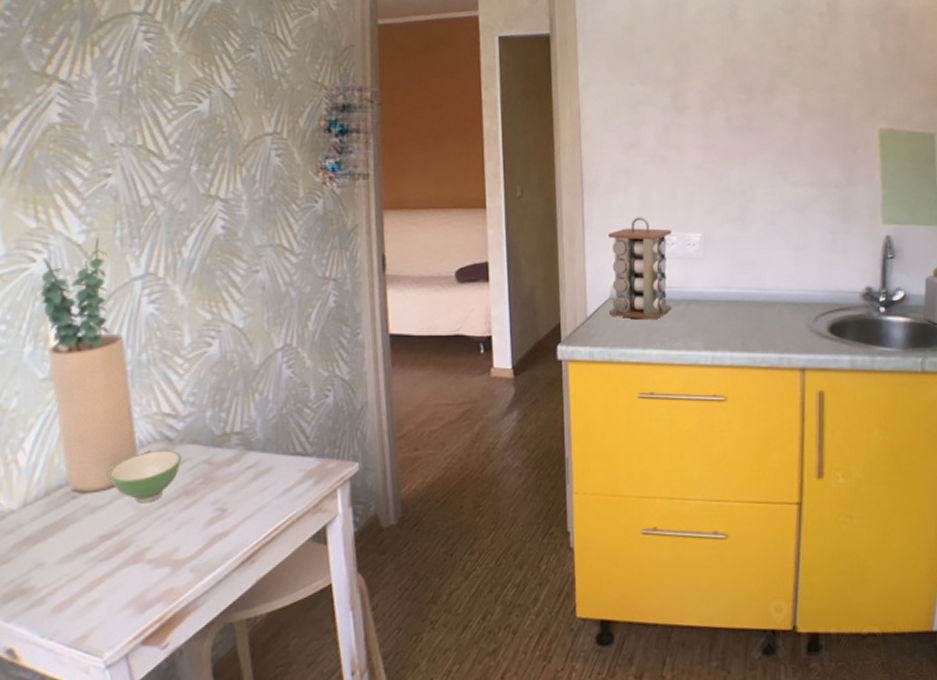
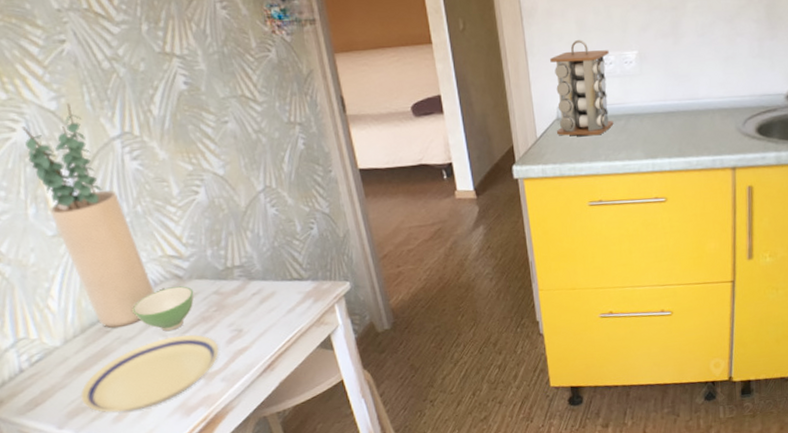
plate: none [23,509,197,601] -> present [81,334,219,413]

